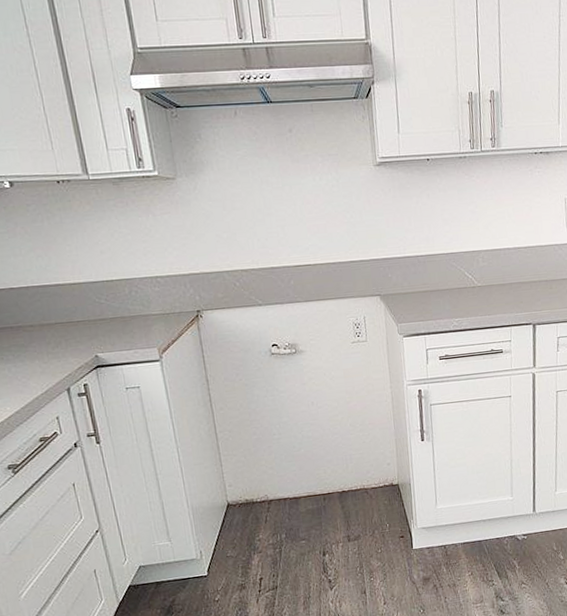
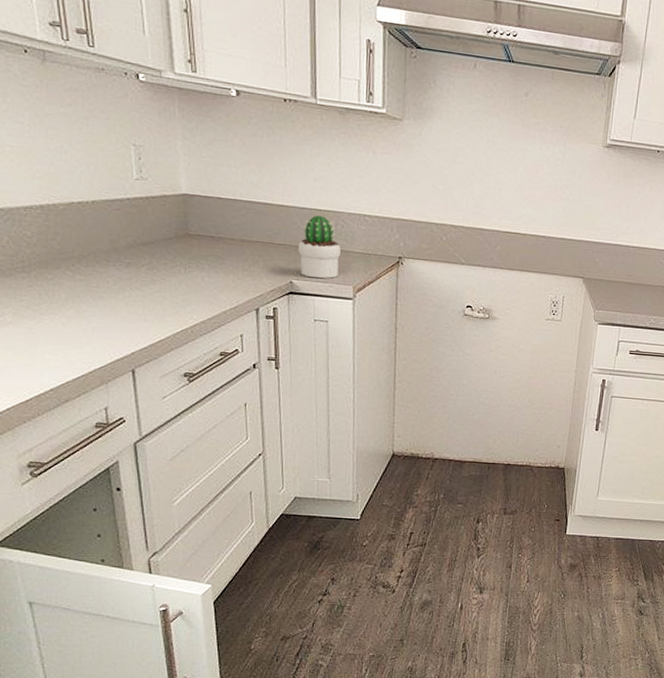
potted cactus: none [97,286,141,348] -> present [298,215,341,279]

